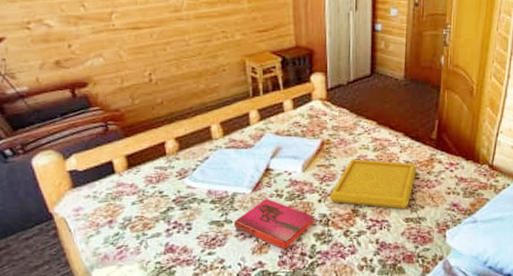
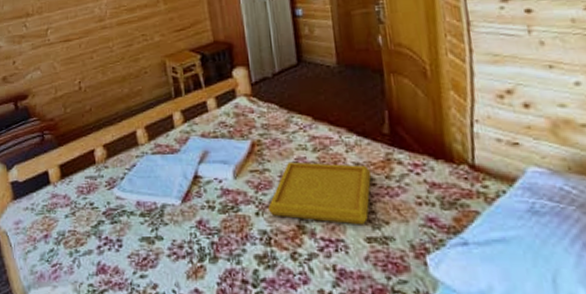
hardback book: present [234,199,315,251] -> none [164,211,254,276]

